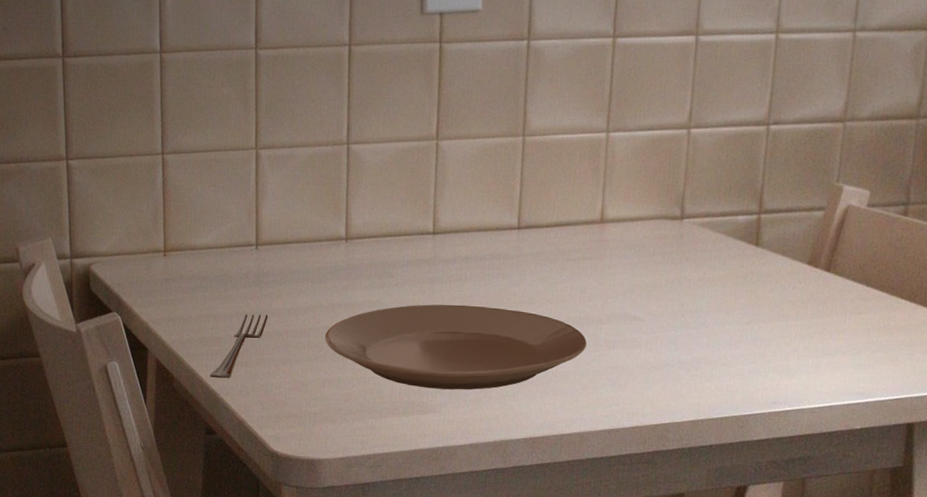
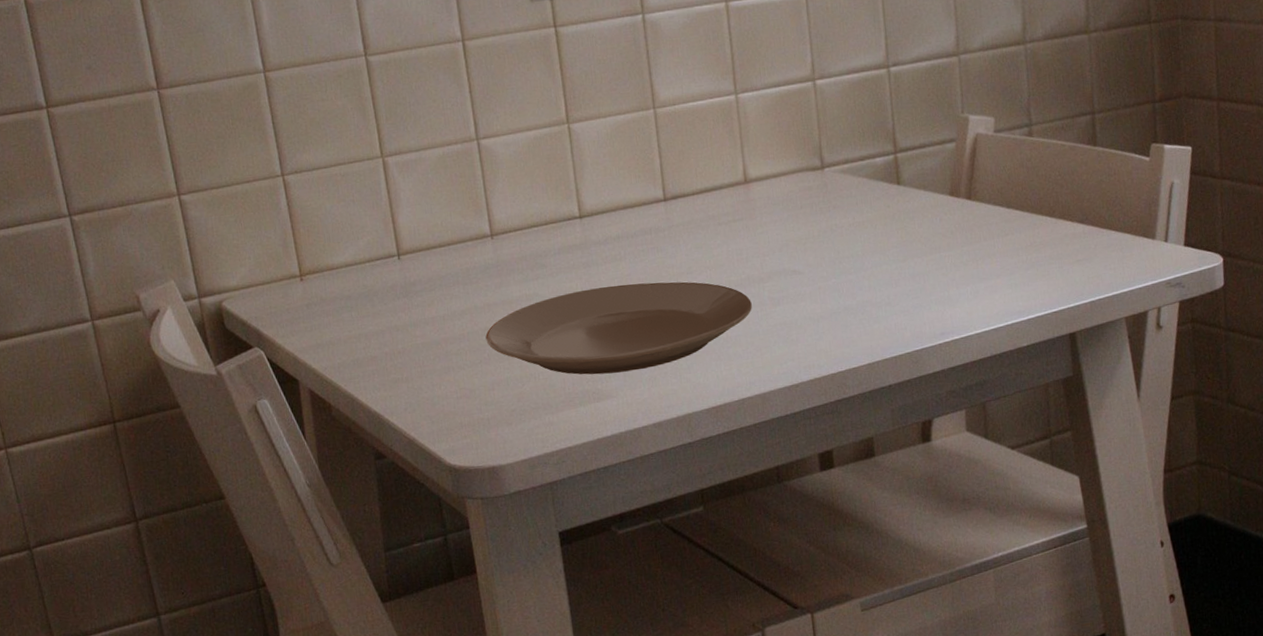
fork: present [210,314,268,379] -> none [370,325,423,400]

